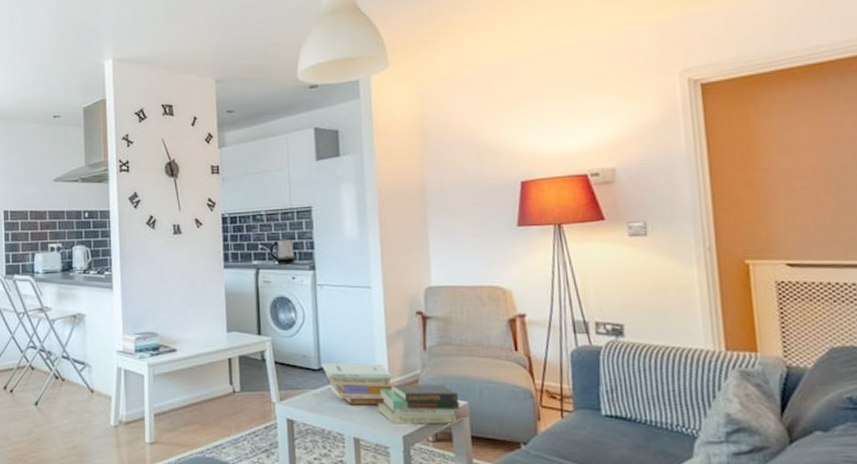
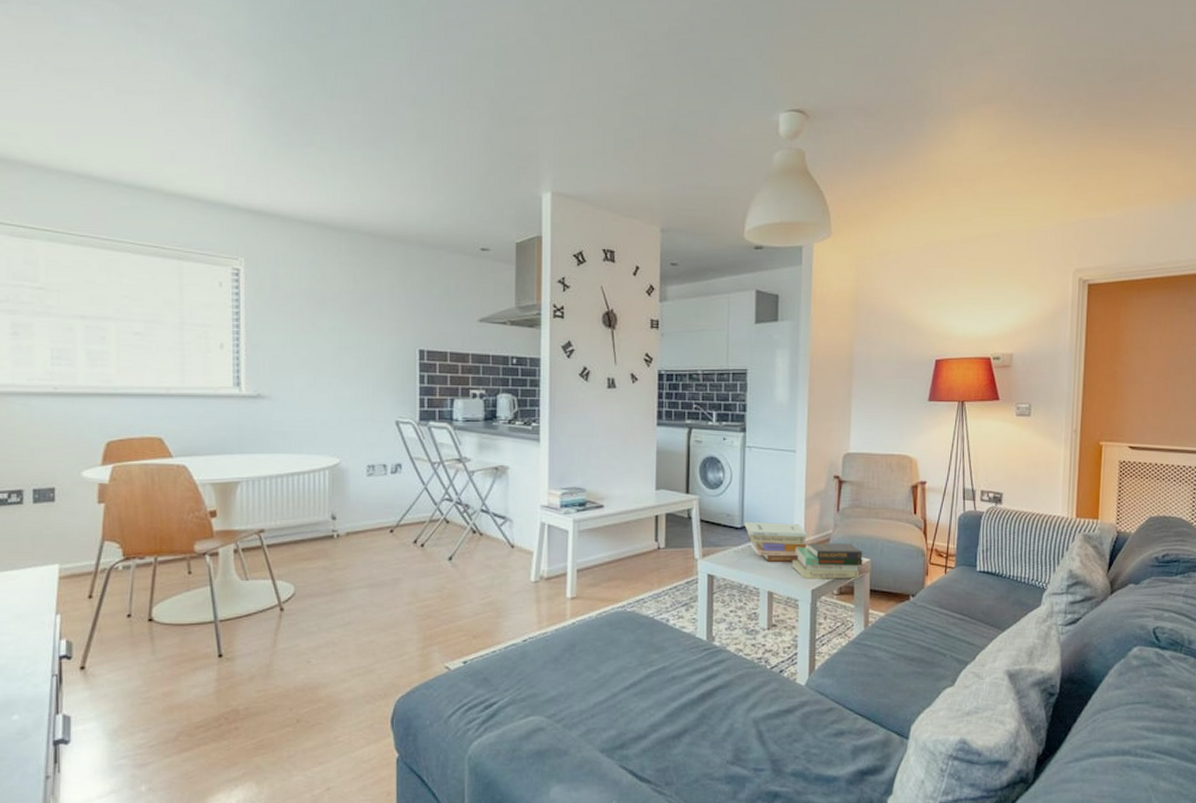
kettle: present [269,237,296,265] -> none [703,398,728,426]

